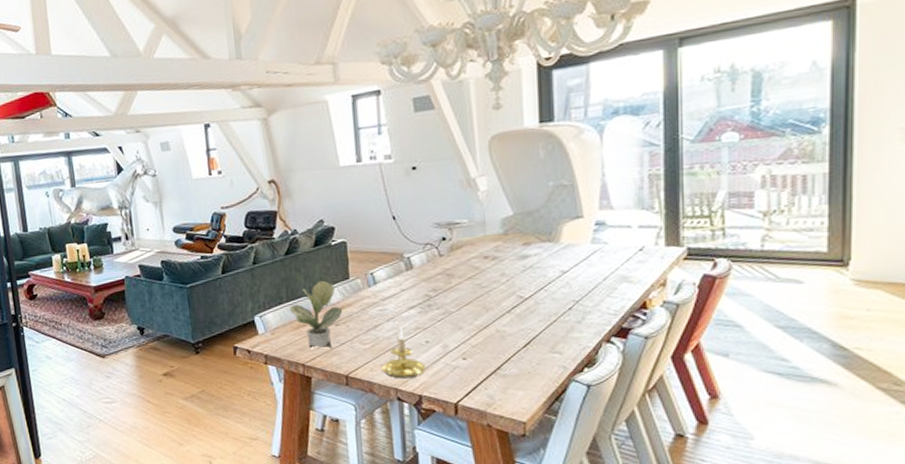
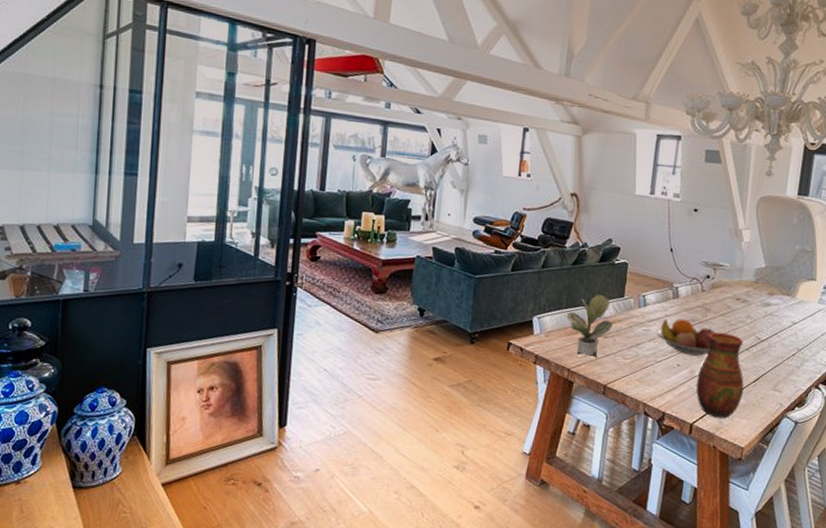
candle holder: present [380,327,425,379] -> none [635,348,673,396]
fruit bowl: none [395,290,465,329] -> present [657,319,716,356]
vase: none [452,297,514,393] -> present [696,332,745,418]

